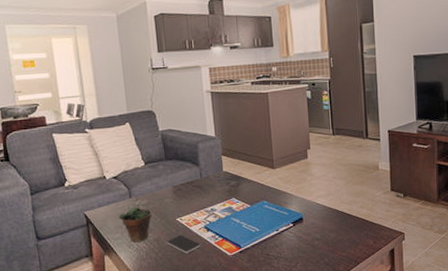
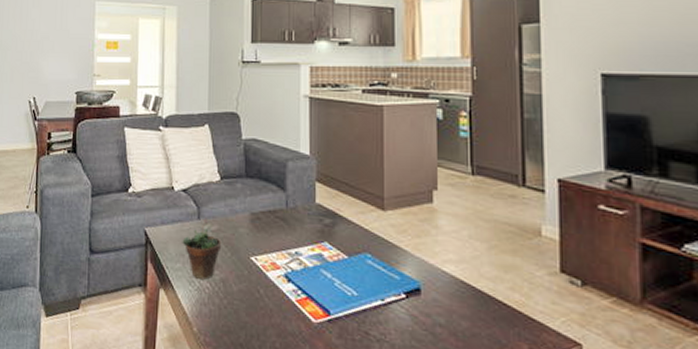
smartphone: present [167,235,201,254] -> none [236,279,278,308]

